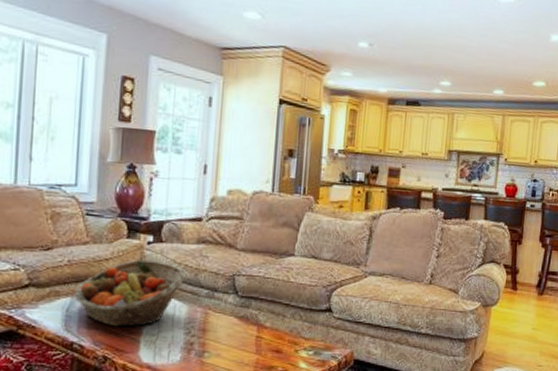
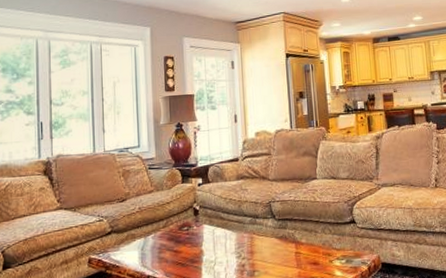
fruit basket: present [74,260,186,327] -> none [146,199,232,259]

